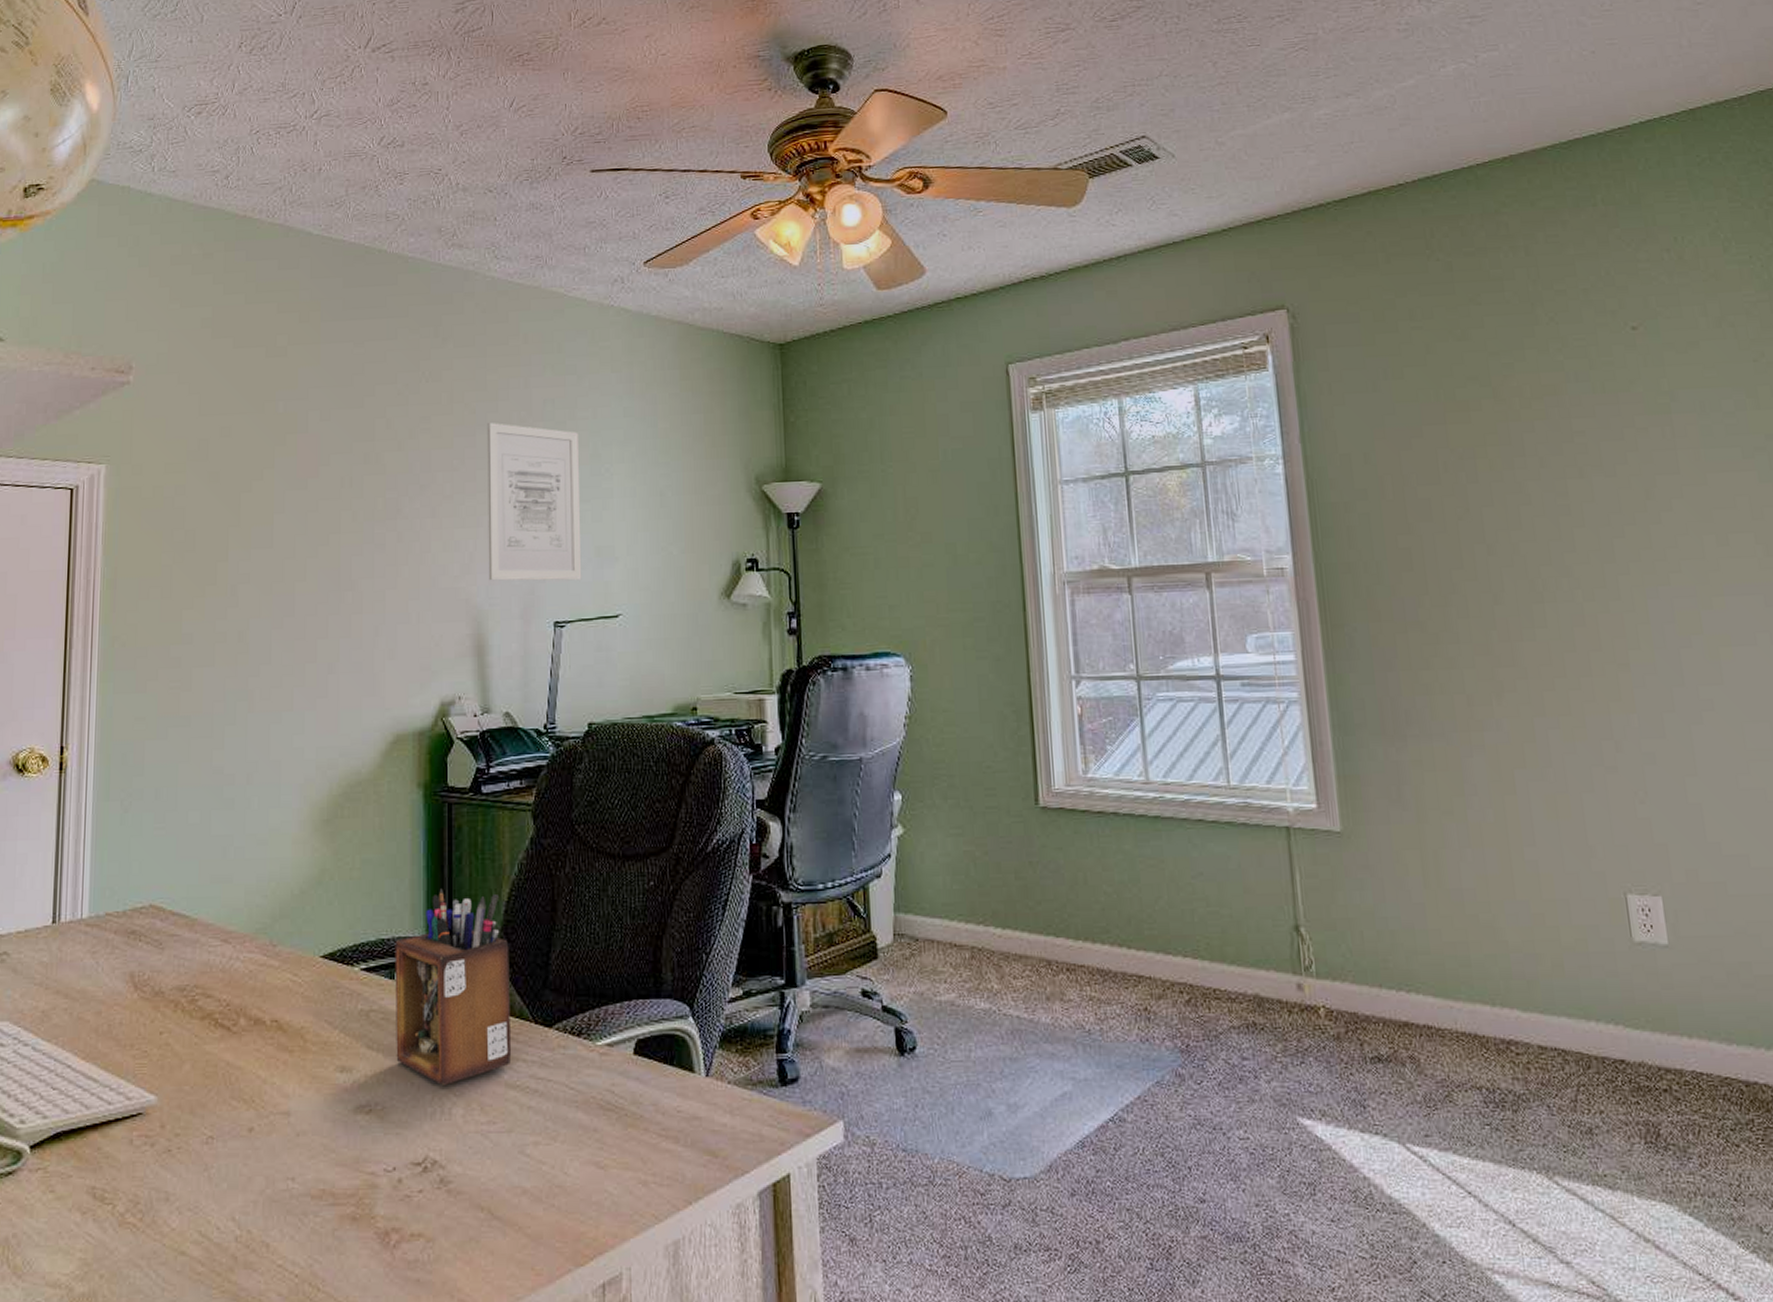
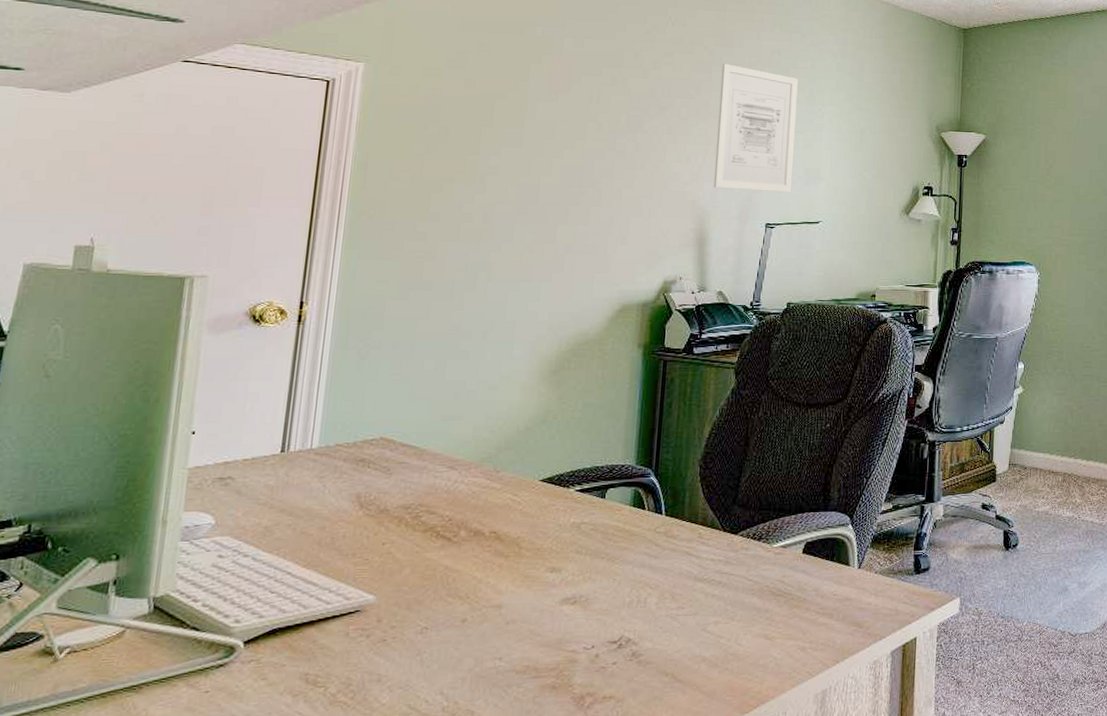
desk organizer: present [395,888,512,1086] -> none [601,427,707,581]

